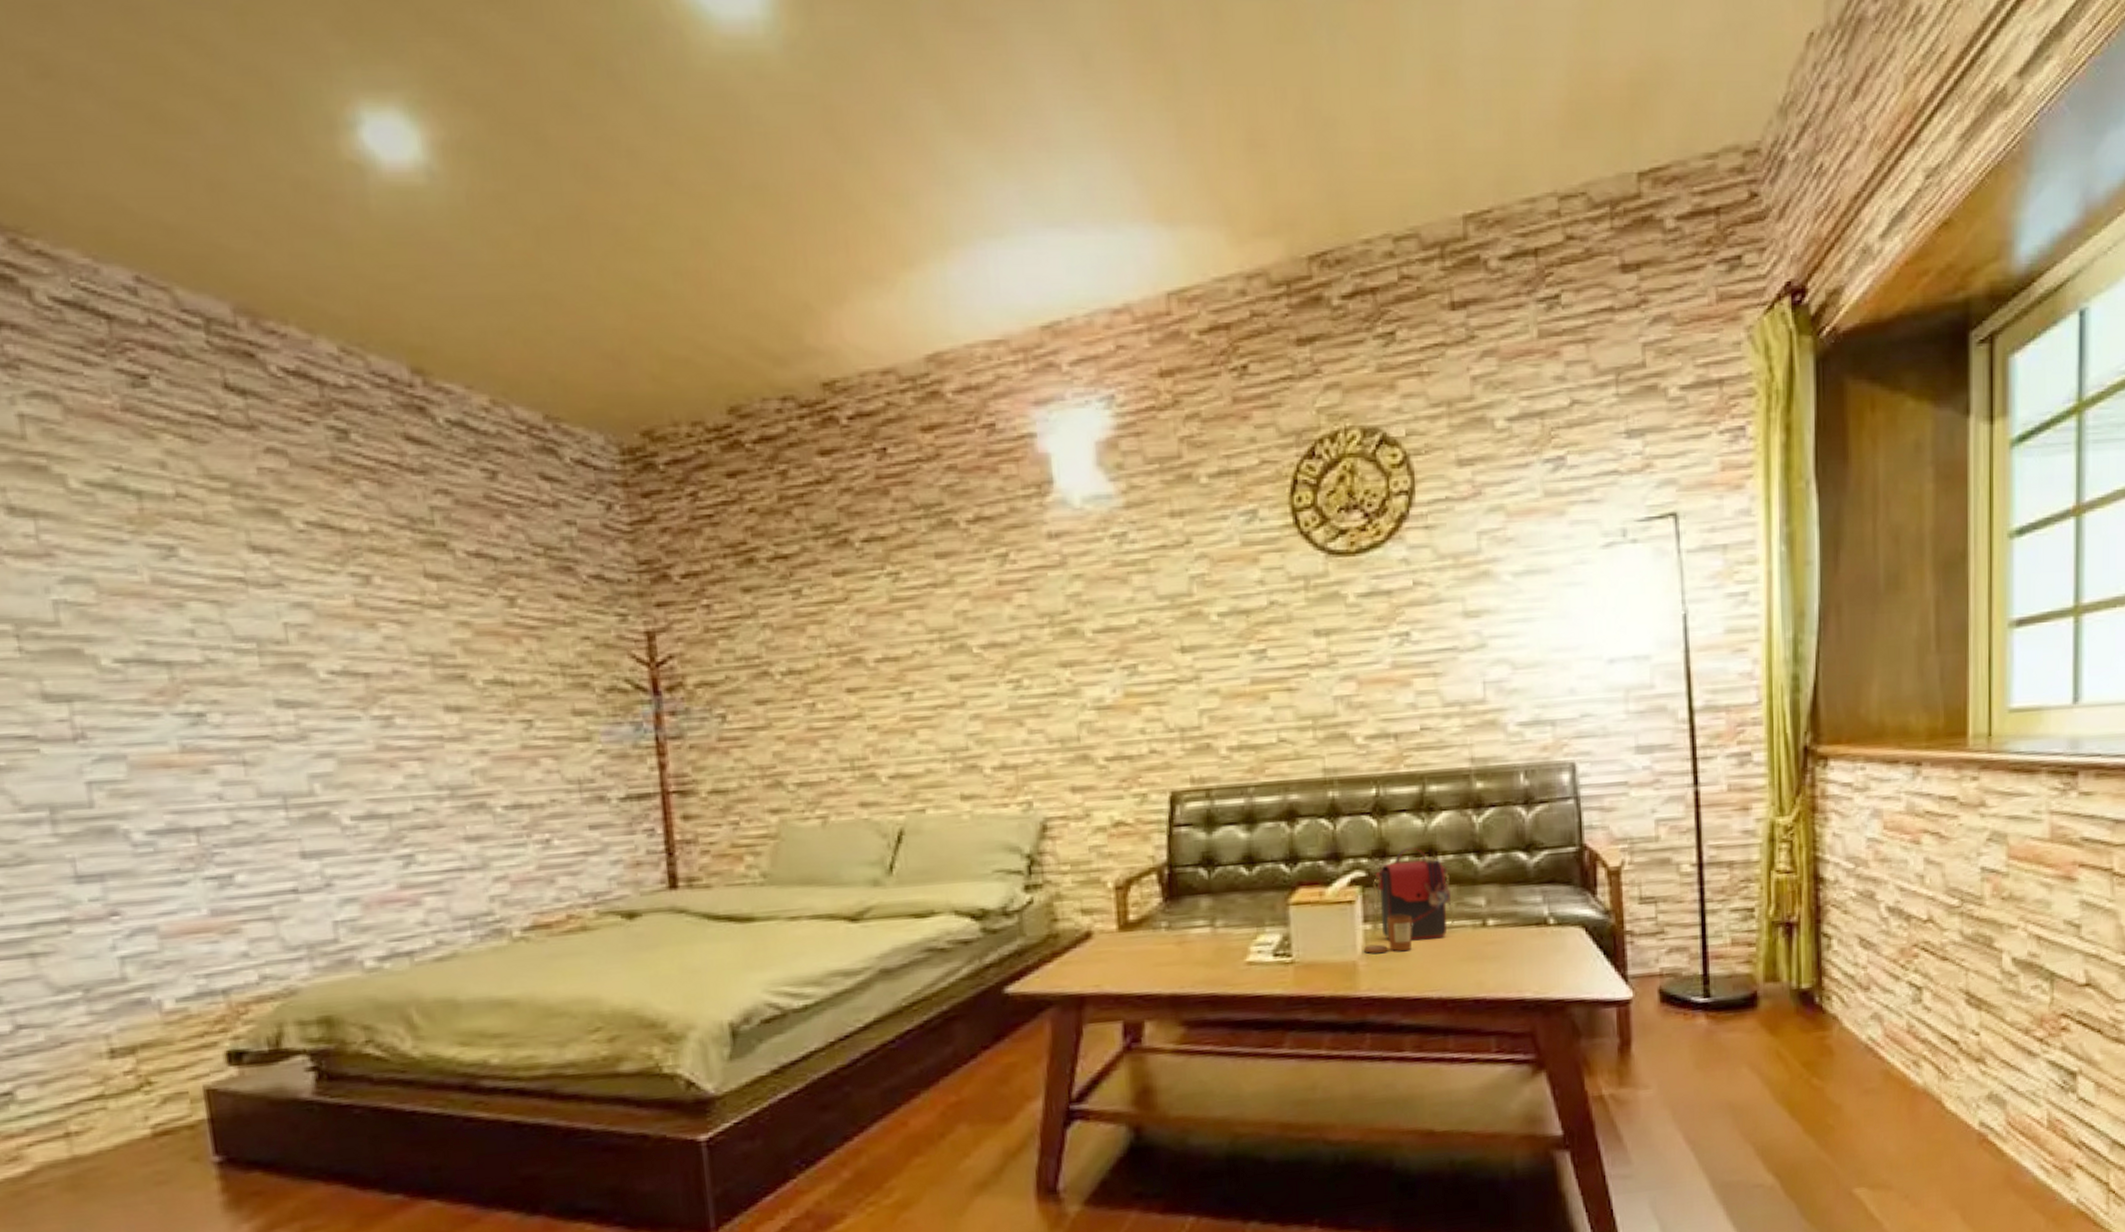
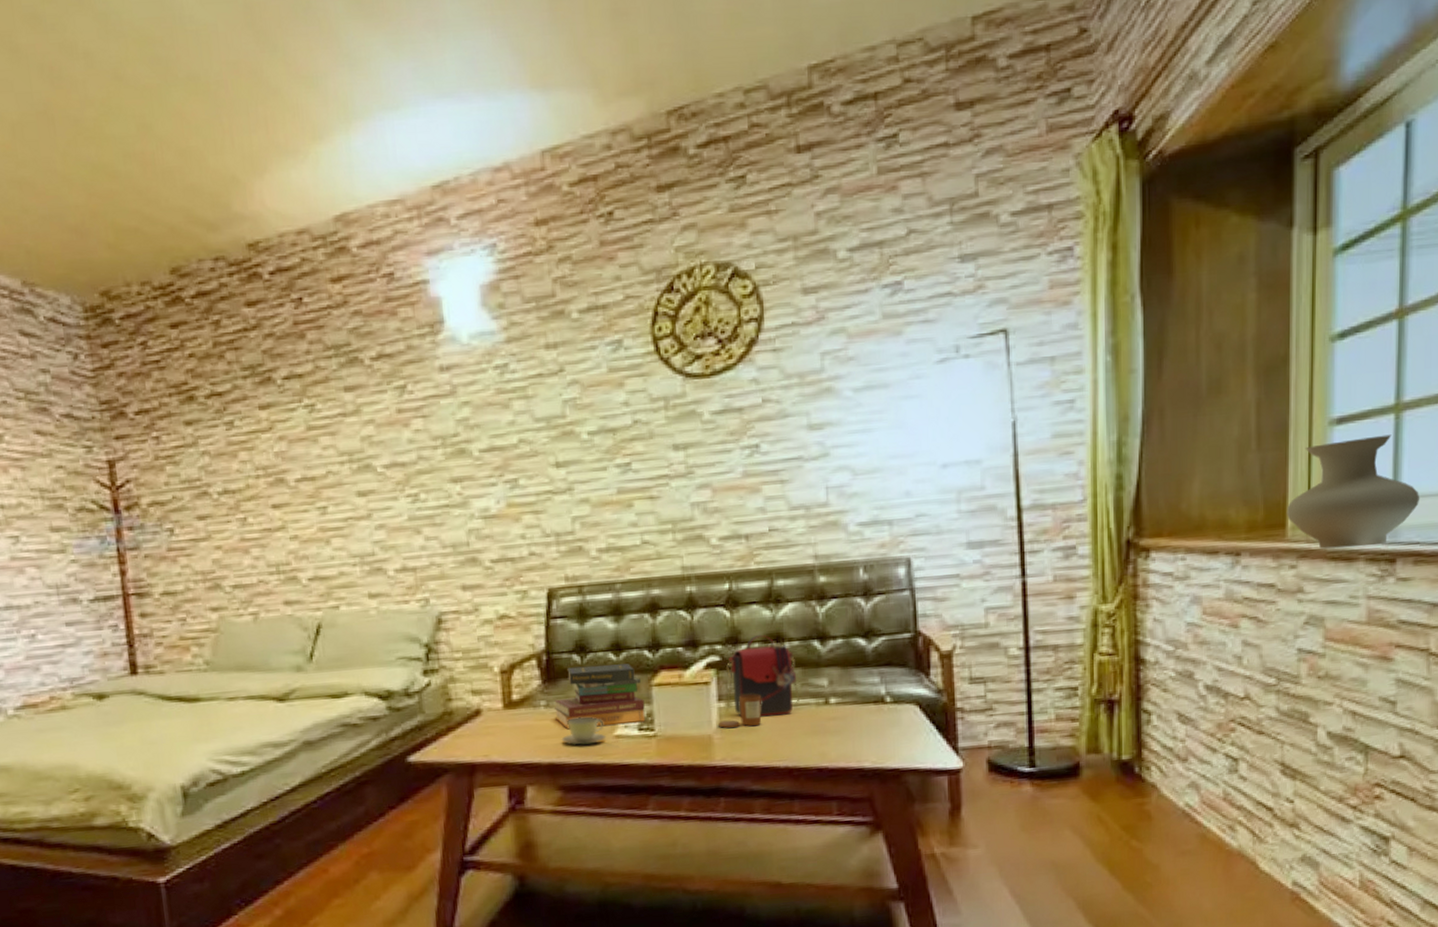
books: none [1177,879,1282,954] -> present [554,663,646,729]
teacup: none [1185,940,1237,973] -> present [561,716,606,745]
vase: none [1967,639,2101,760] -> present [1286,434,1420,550]

